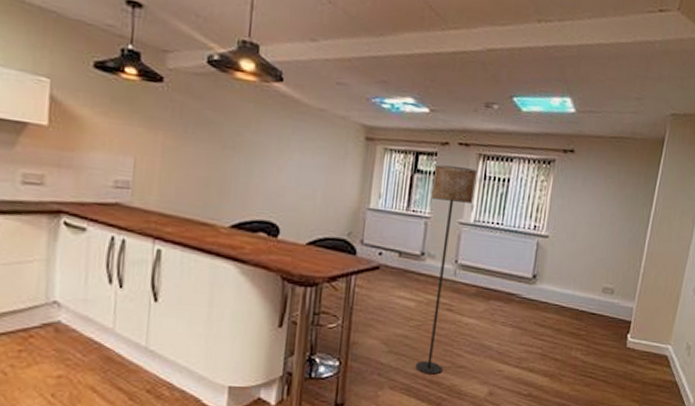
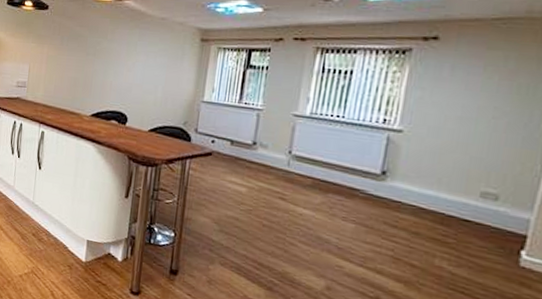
floor lamp: present [415,164,478,375] -> none [245,60,315,259]

